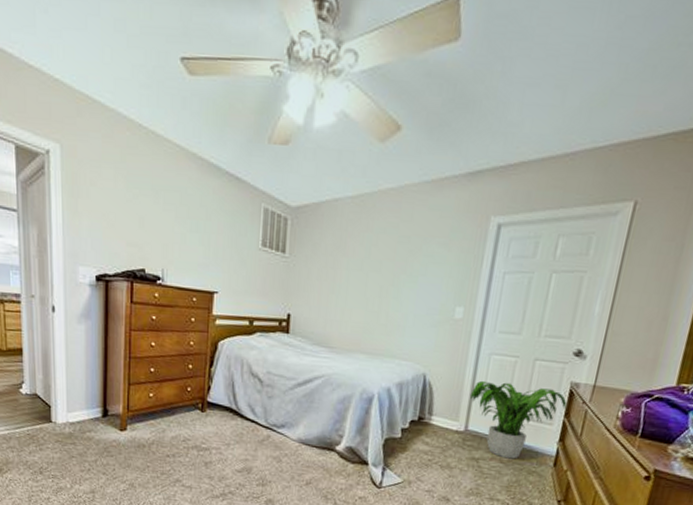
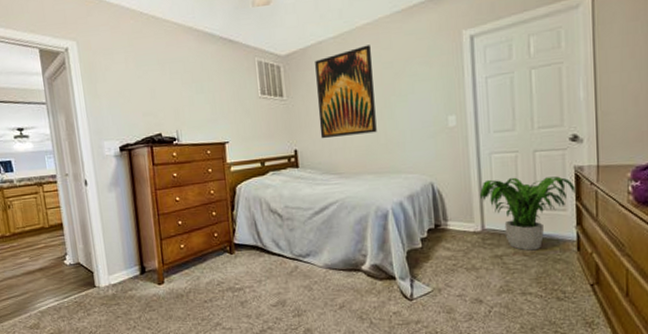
wall art: none [318,212,390,311] -> present [315,45,377,139]

